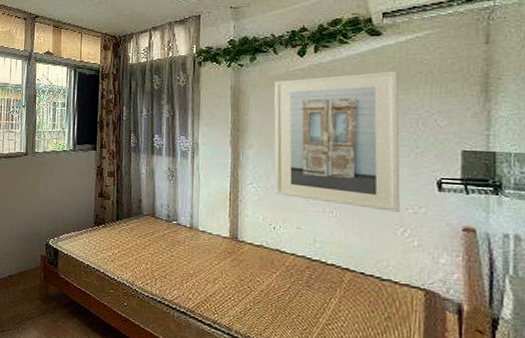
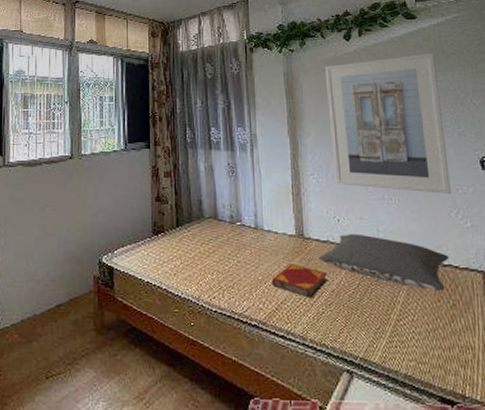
hardback book: none [202,262,258,295] -> present [271,264,328,298]
pillow: none [250,241,390,303] -> present [318,233,450,290]

